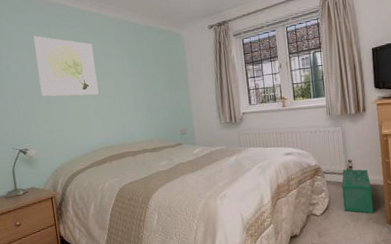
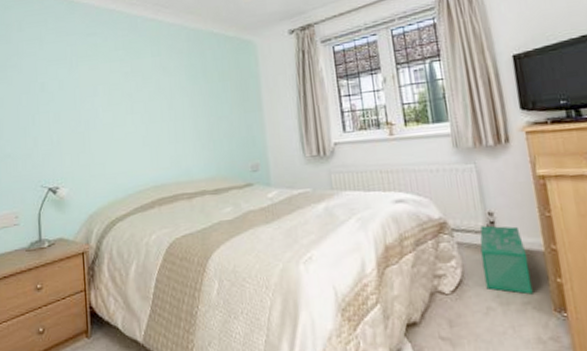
wall art: present [33,35,99,97] -> none [76,46,149,121]

